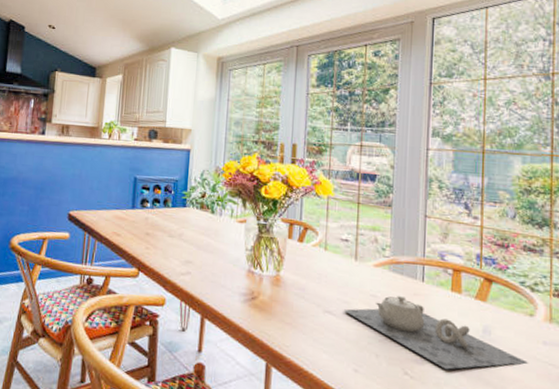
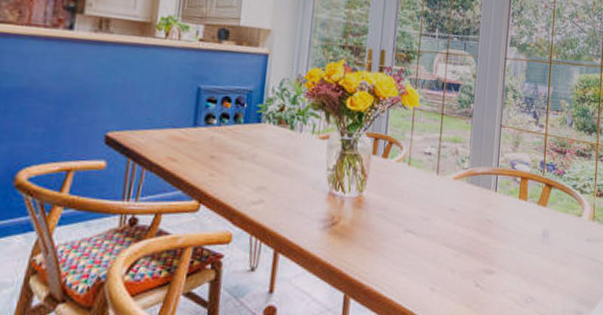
teapot: present [343,295,528,370] -> none [423,207,575,276]

